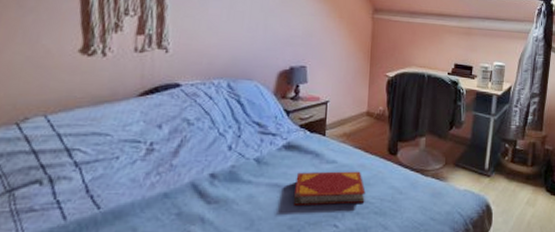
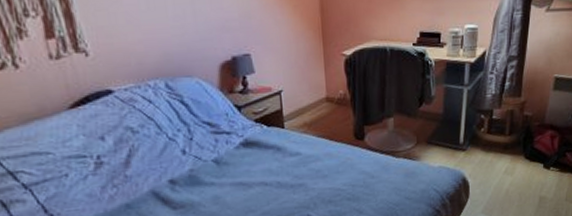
hardback book: present [293,171,366,205] -> none [260,160,336,201]

